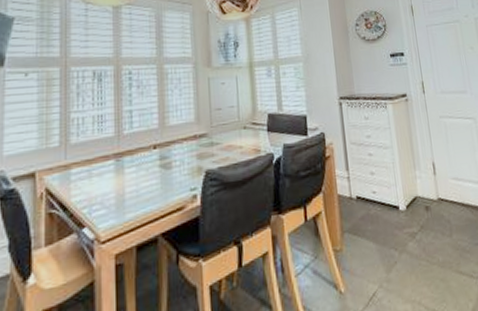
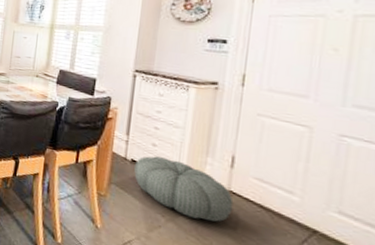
pouf: none [360,183,446,241] -> present [134,156,234,222]

